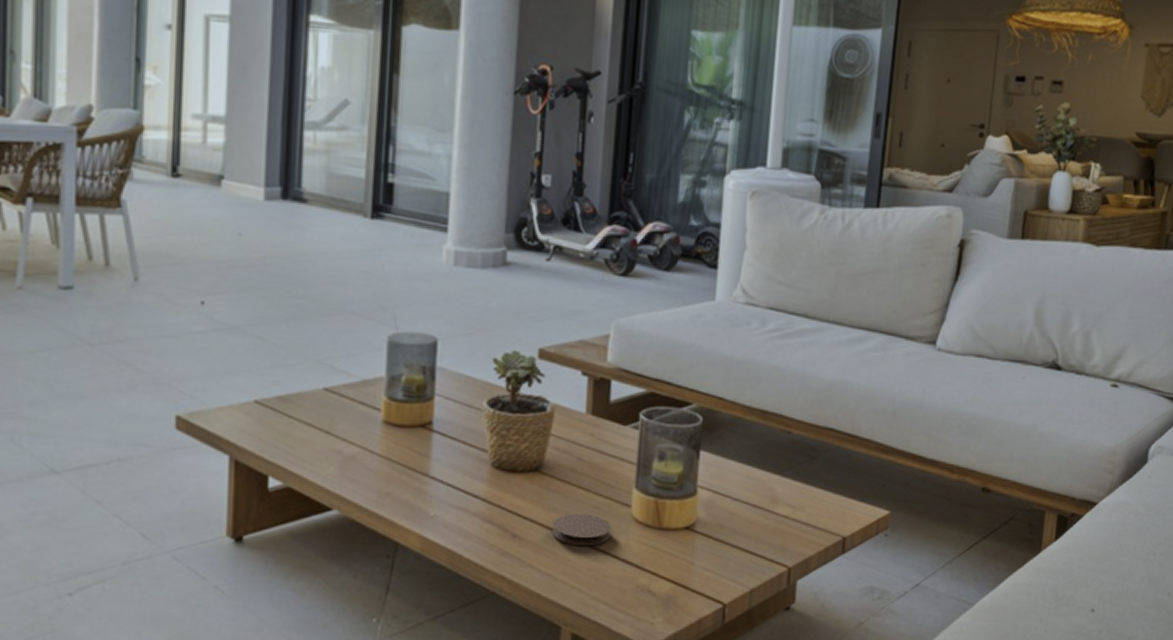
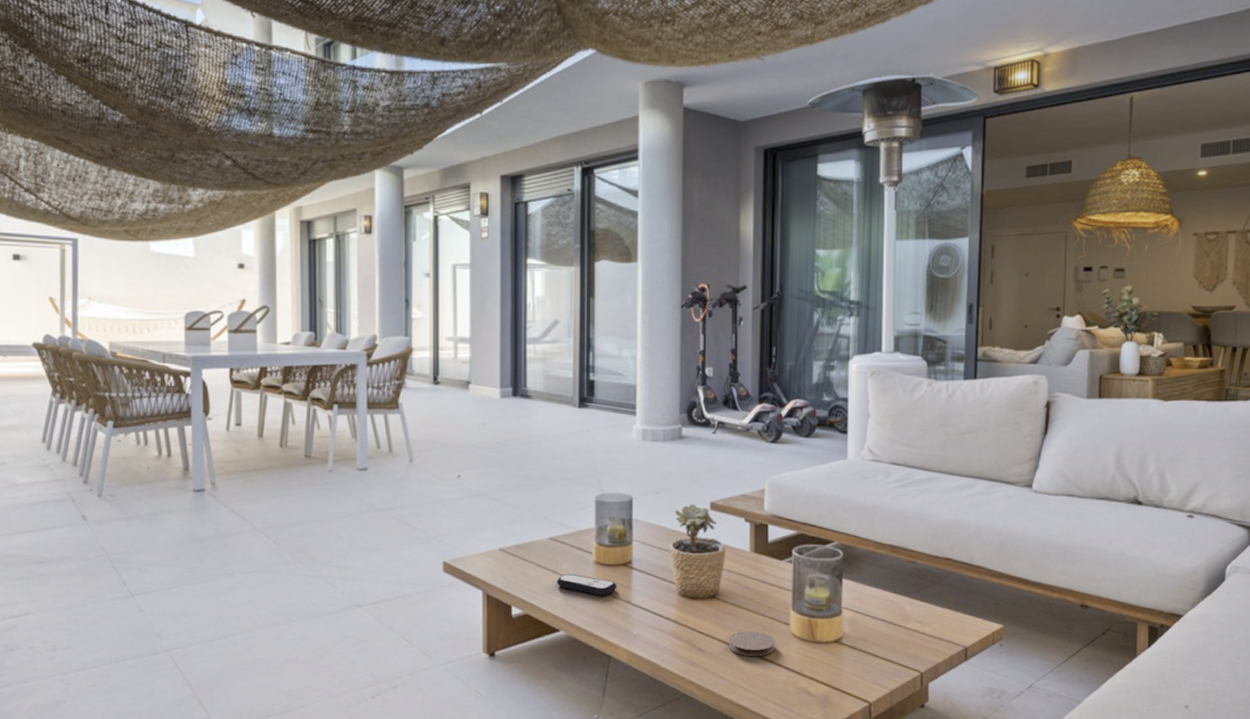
remote control: none [330,436,412,466] -> present [556,574,617,596]

